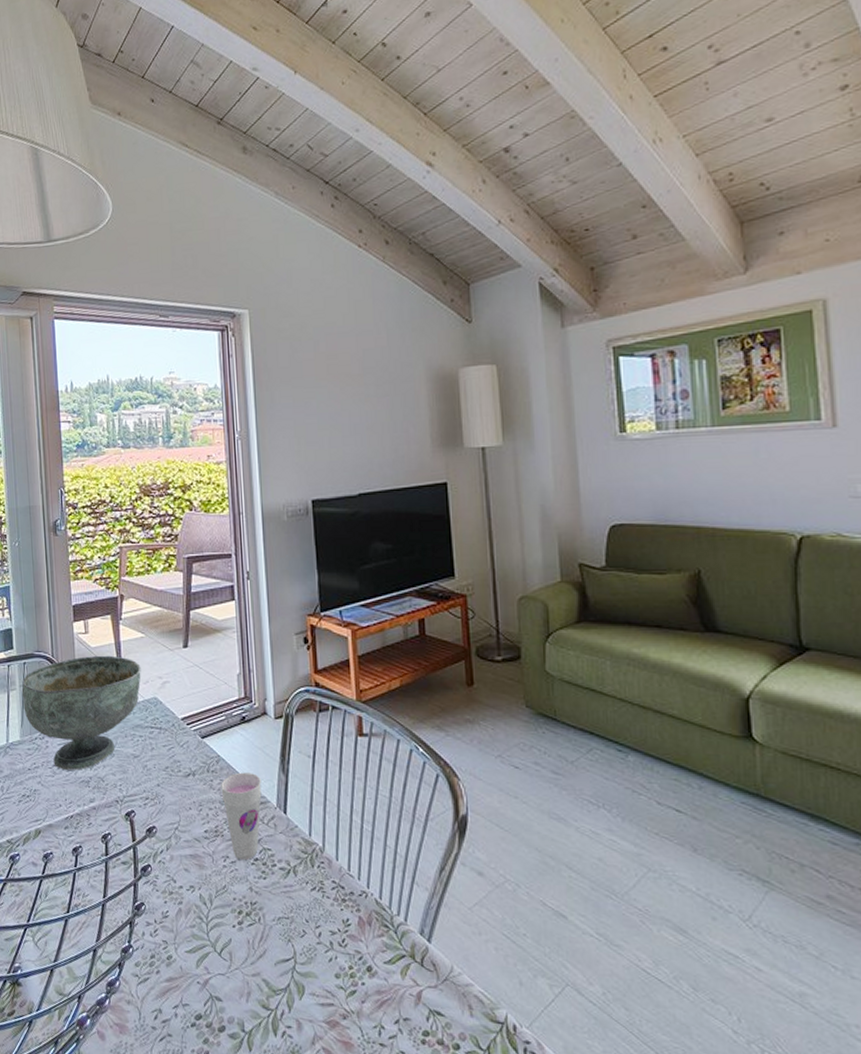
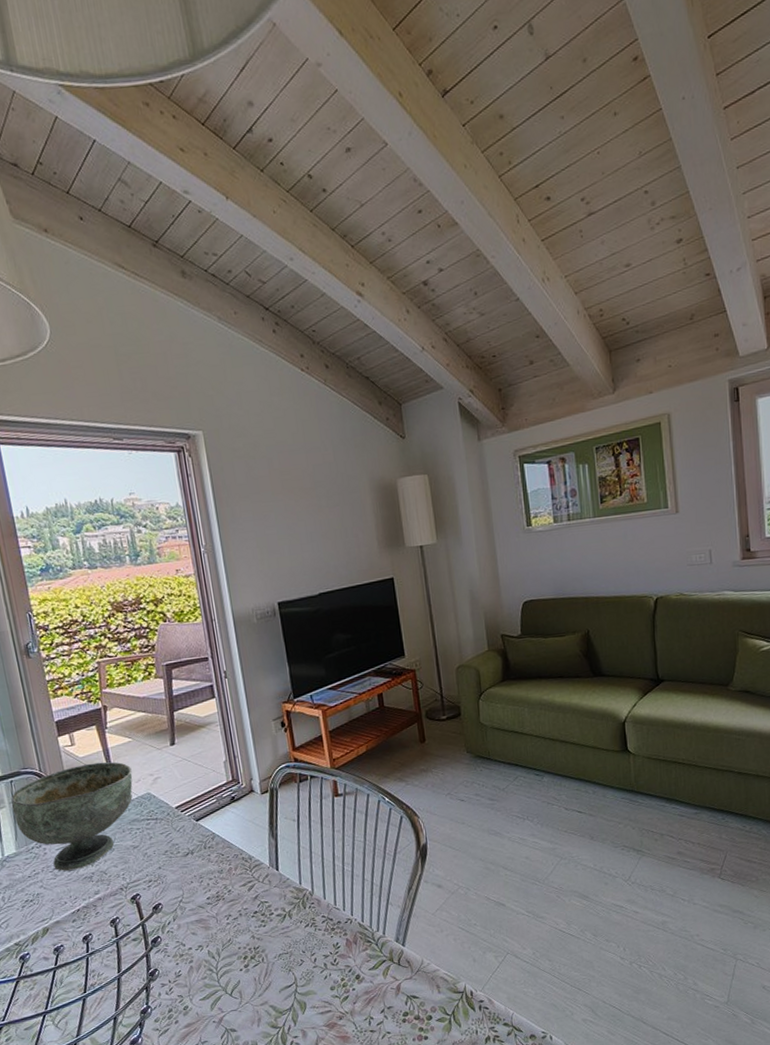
cup: present [221,772,262,861] -> none [218,842,257,916]

